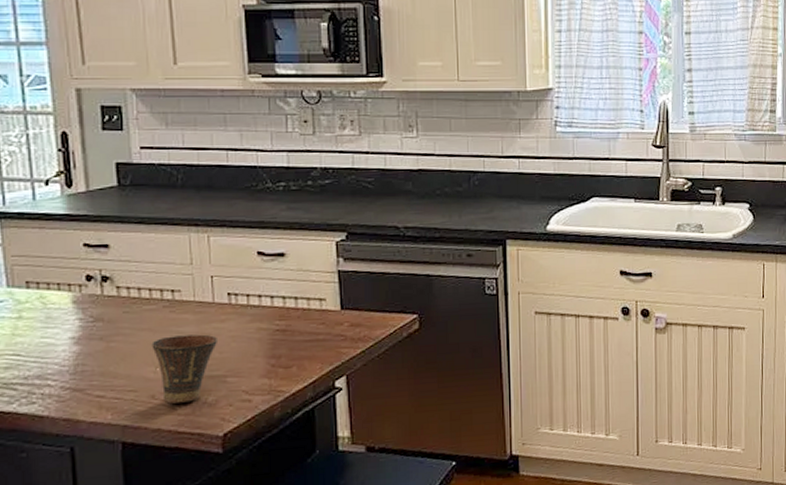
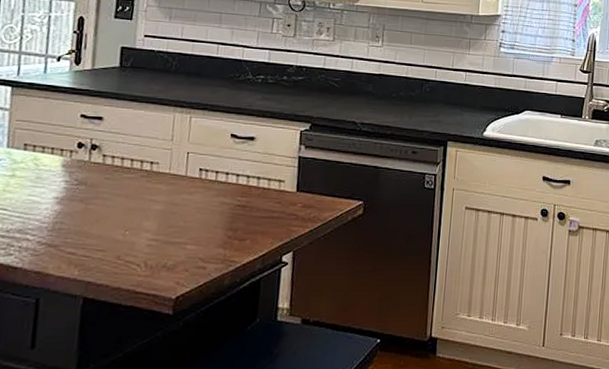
cup: present [152,334,219,404] -> none [125,203,185,265]

